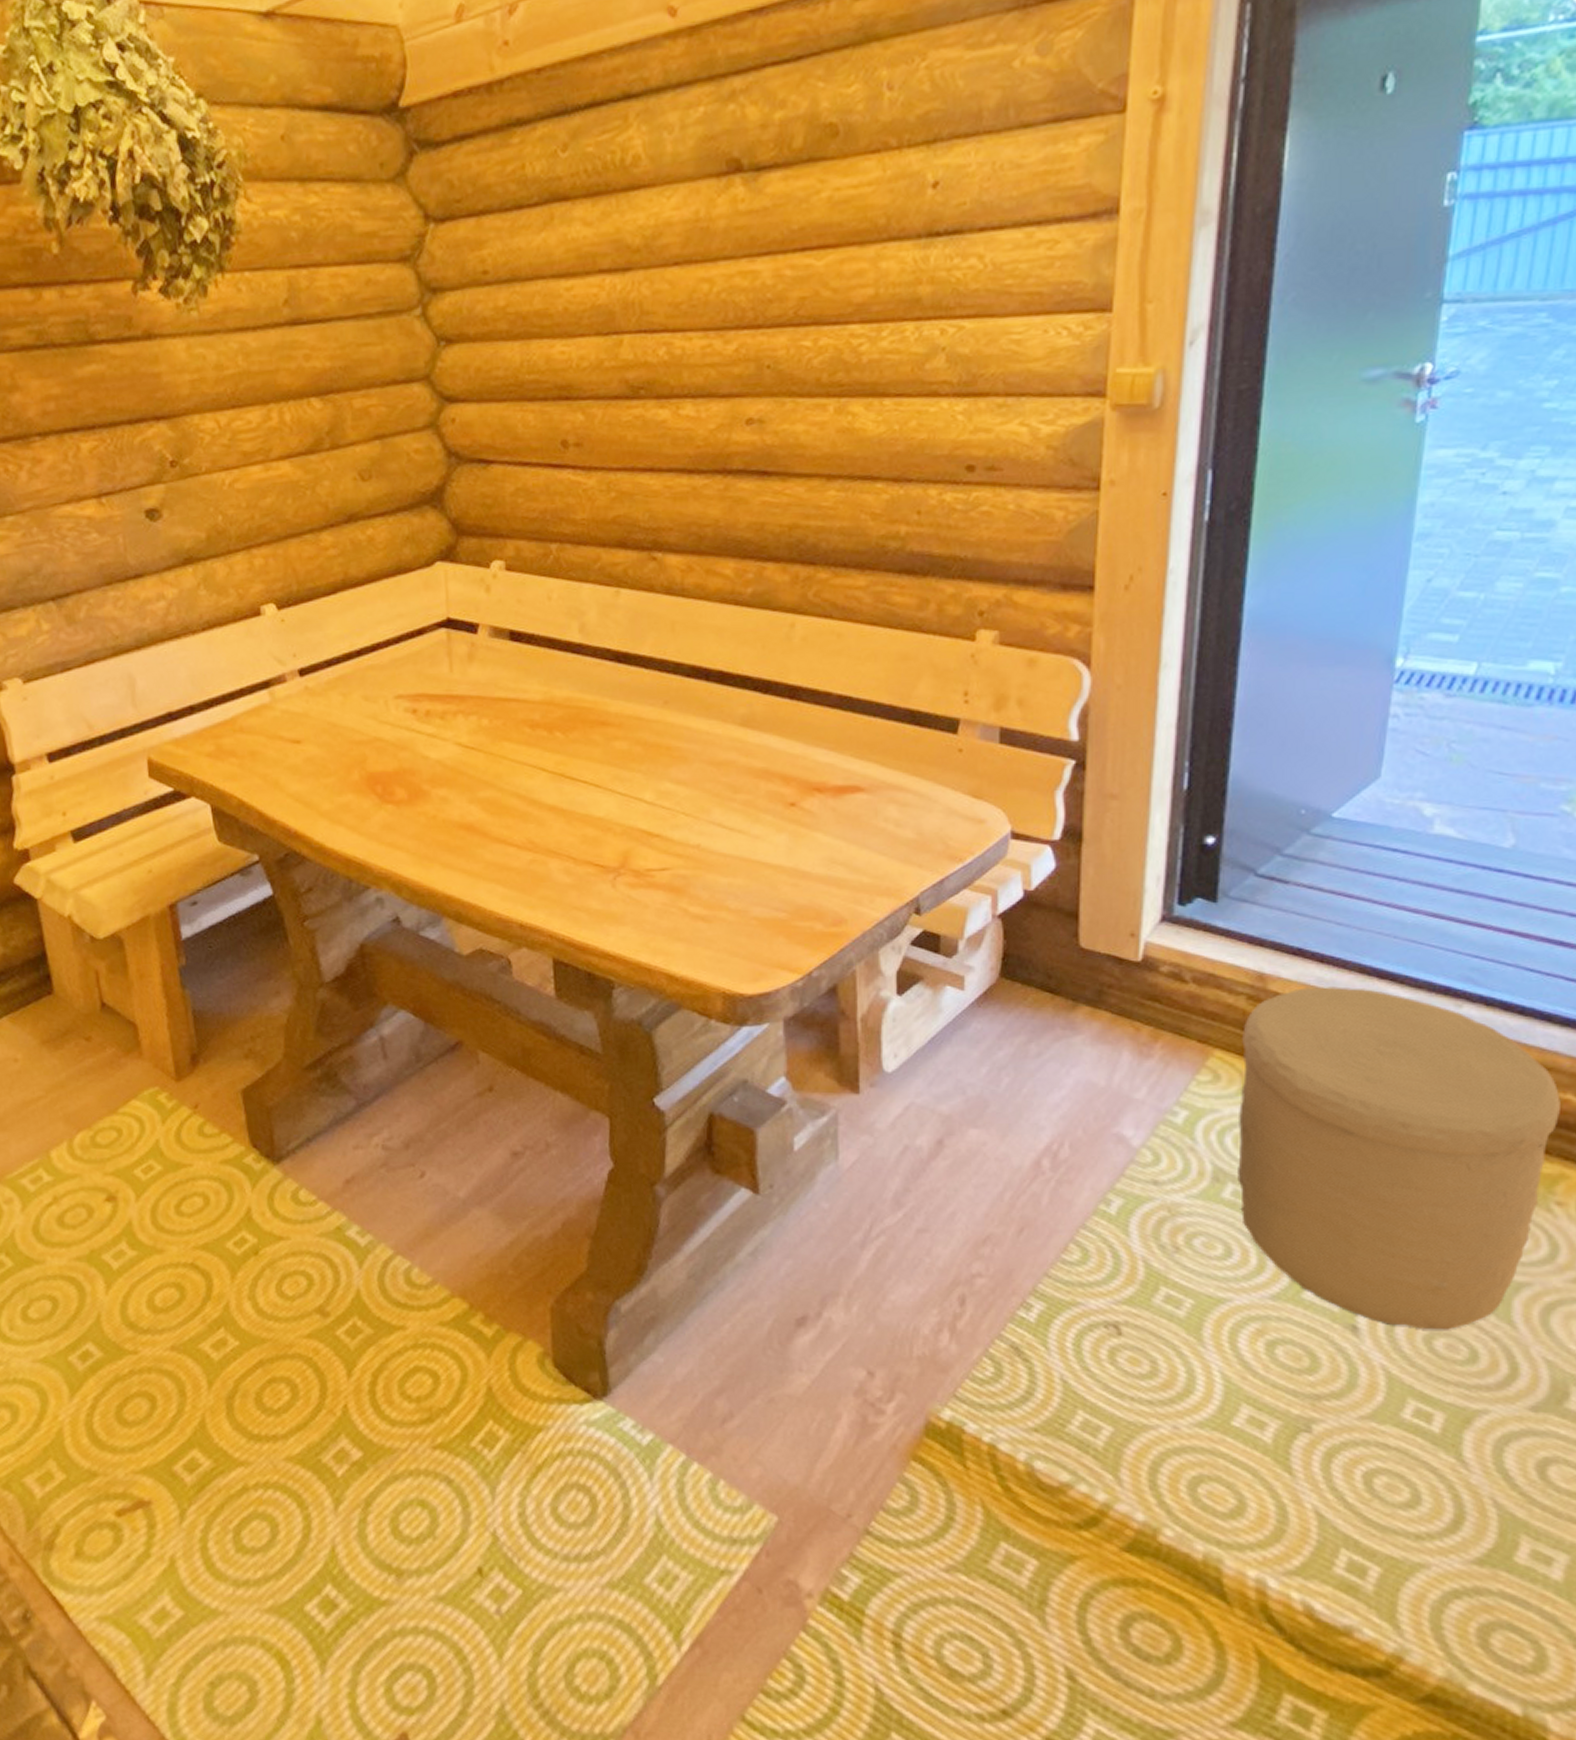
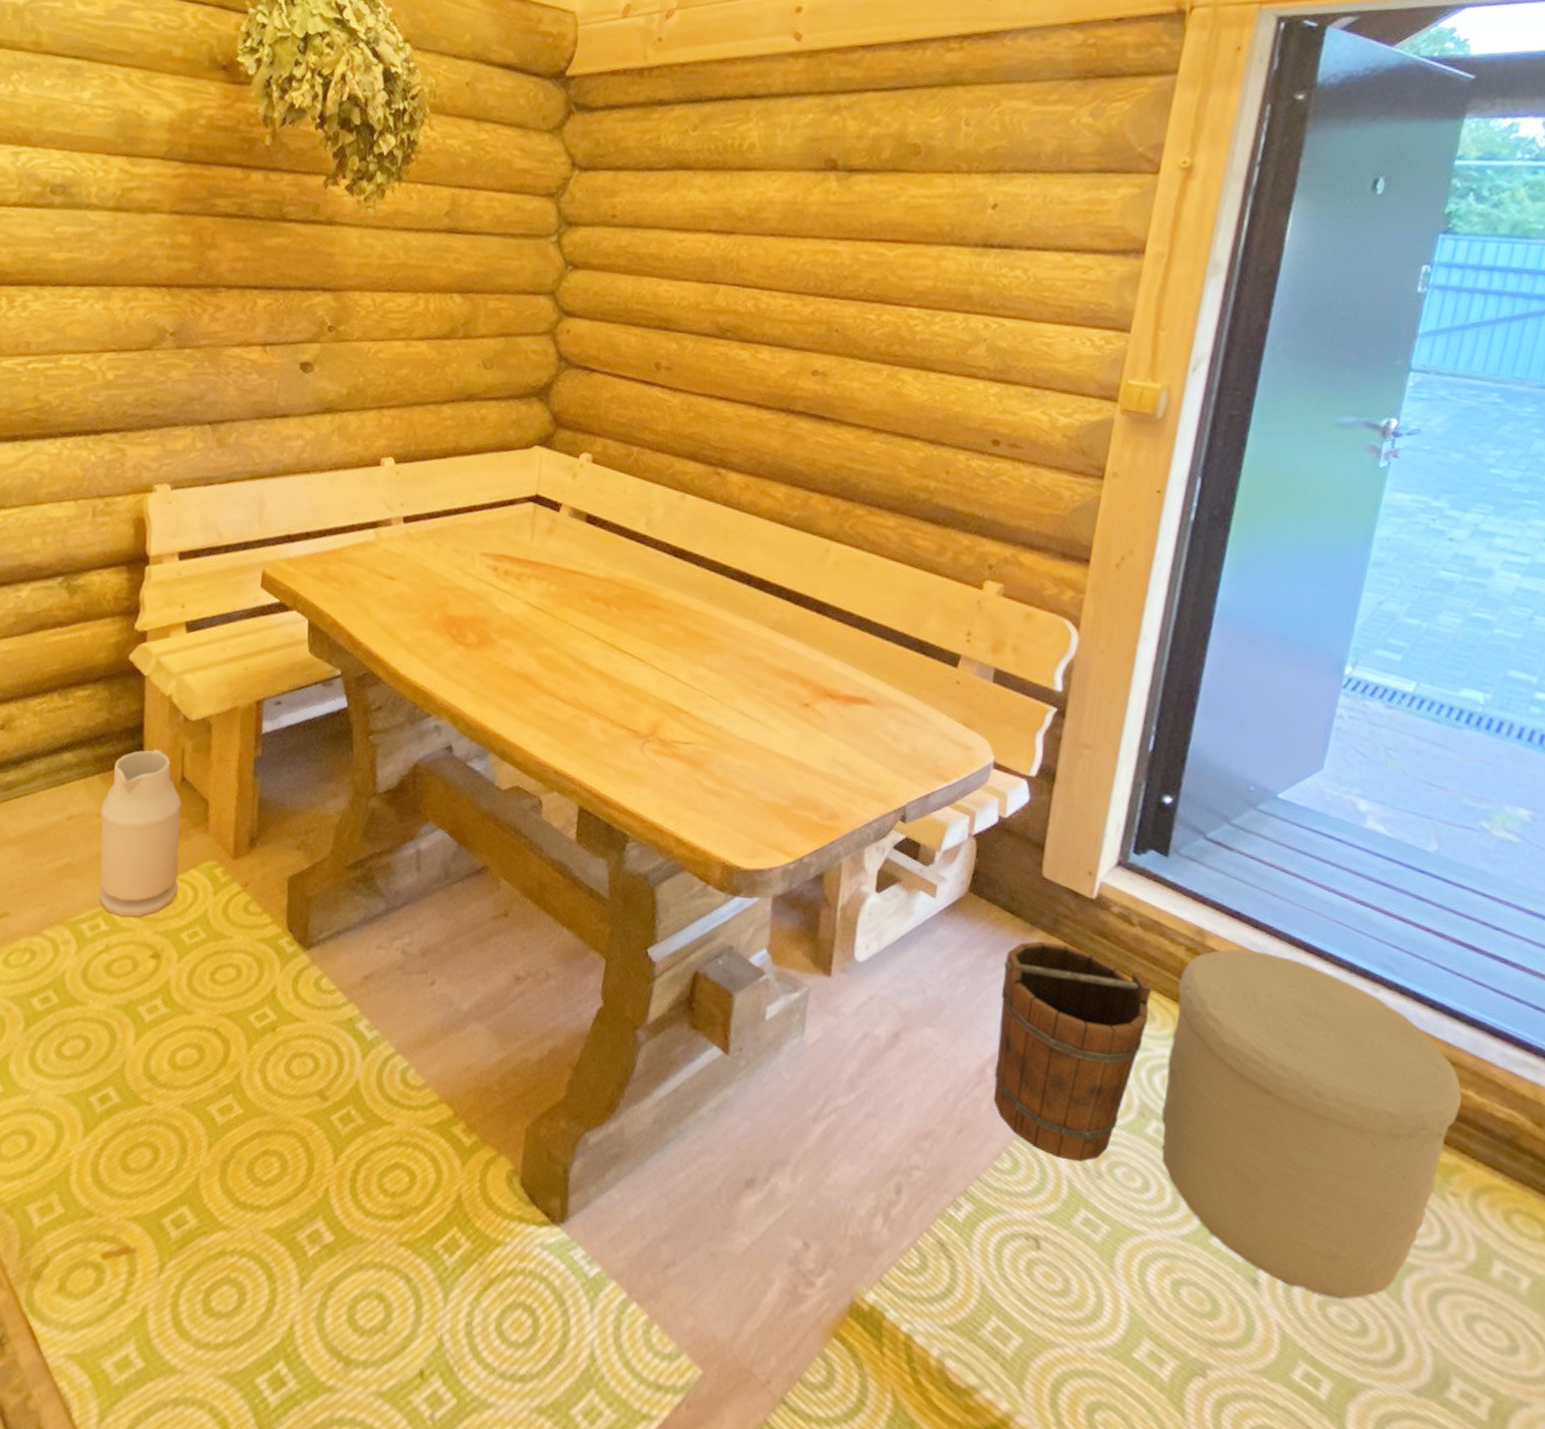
water jug: none [16,977,122,1163] -> present [99,749,182,917]
wooden bucket: none [1048,1016,1214,1239] -> present [993,941,1153,1161]

